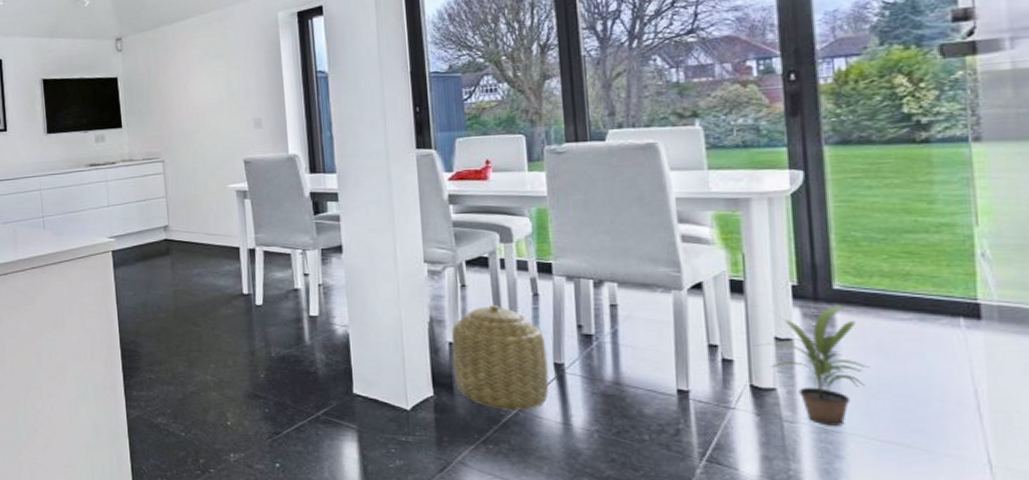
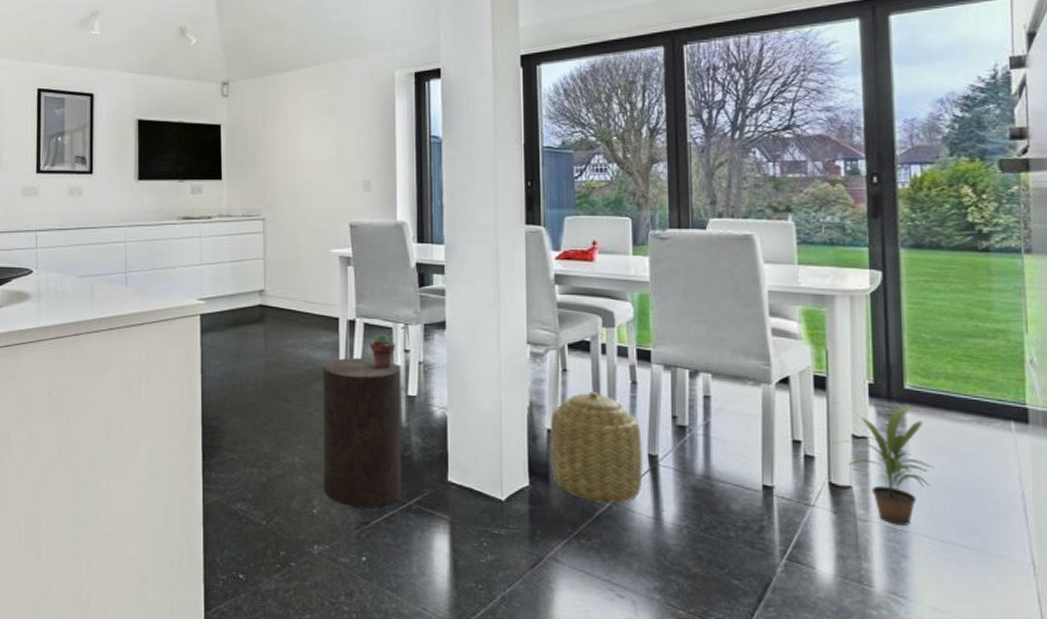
stool: none [227,282,310,420] -> present [322,357,402,508]
potted succulent: none [271,259,295,292] -> present [370,333,395,369]

